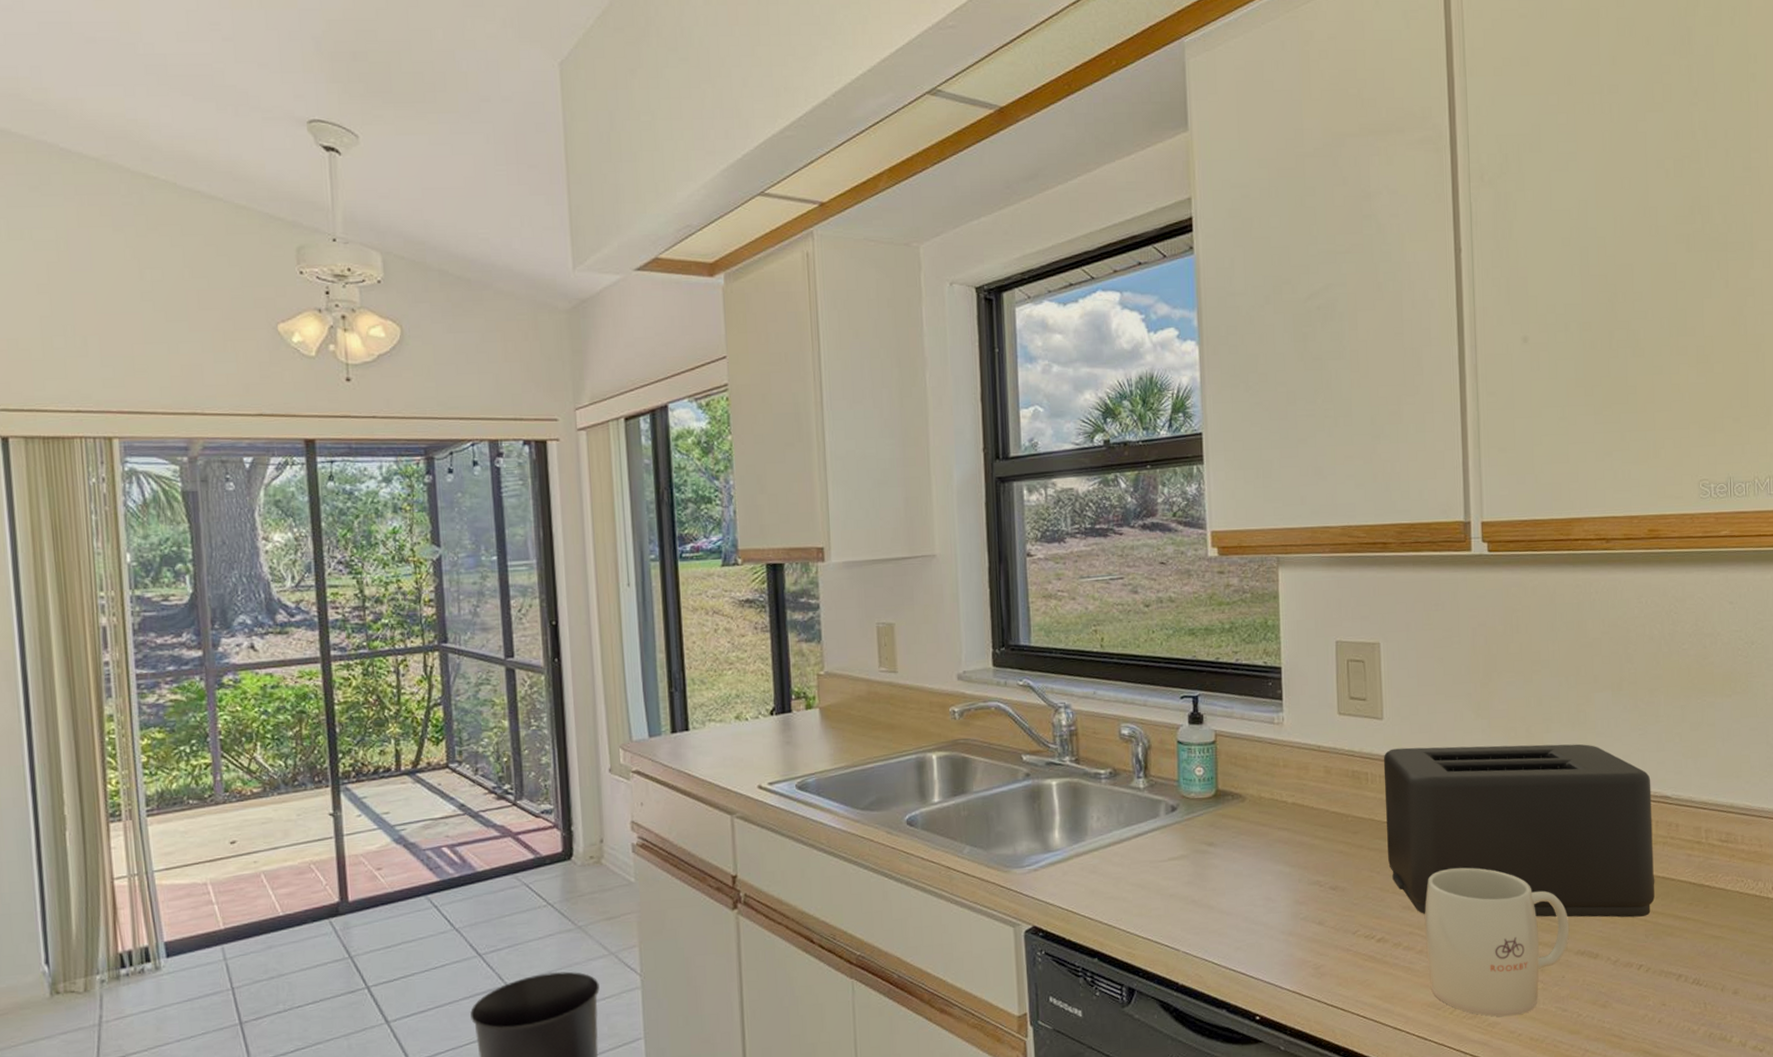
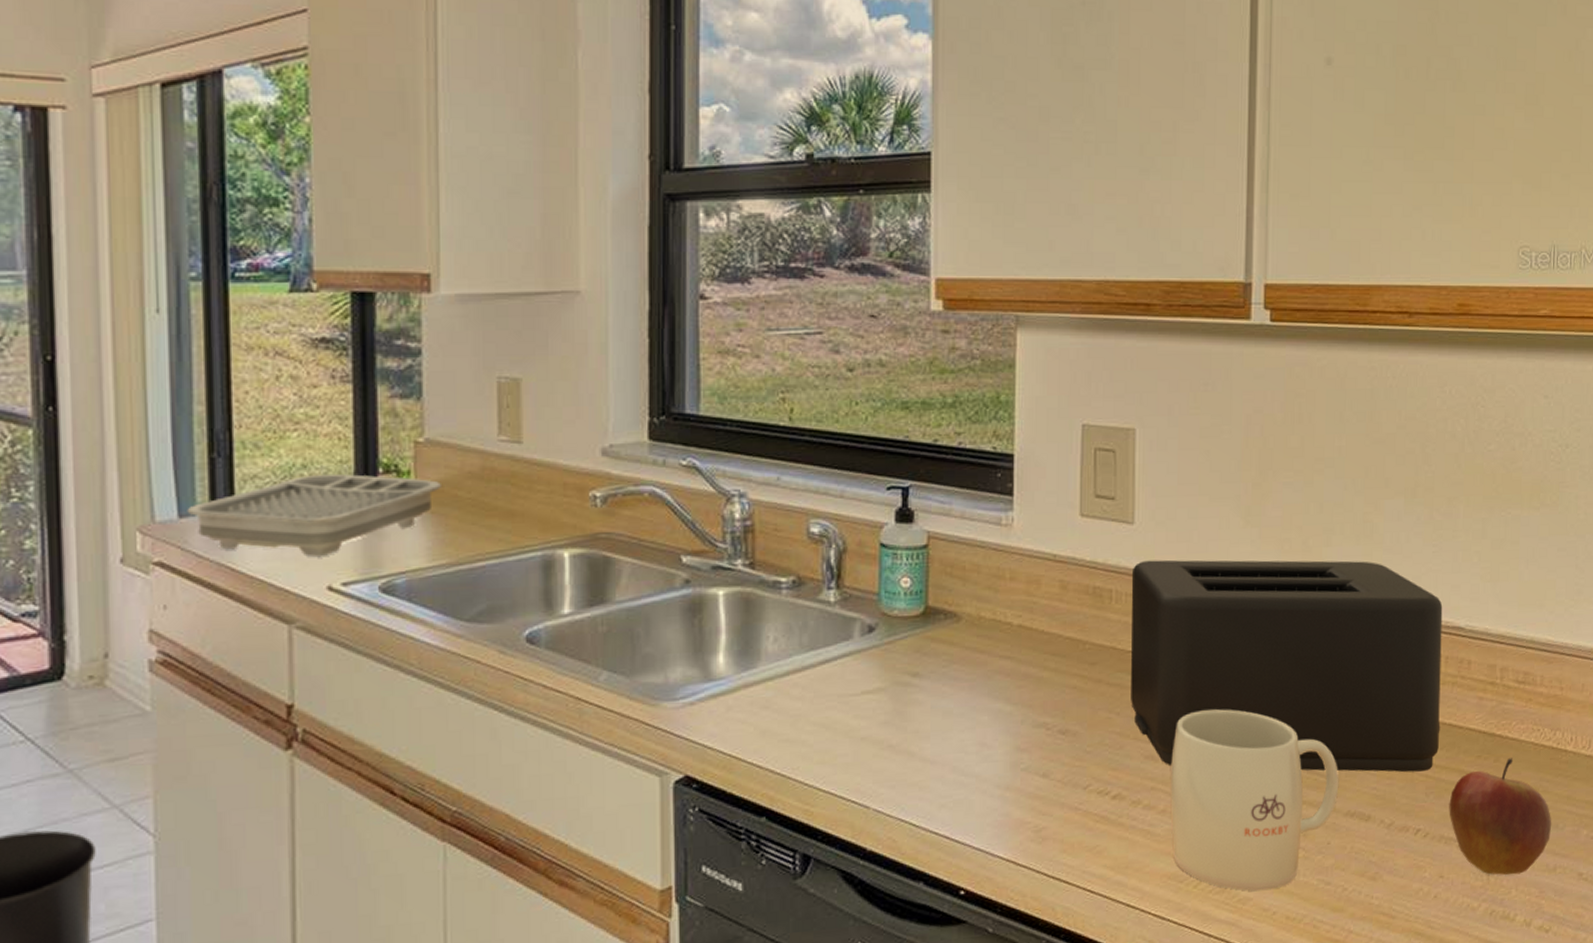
dish rack: none [654,700,840,763] -> present [187,473,443,556]
fruit: none [1667,905,1760,1003] -> present [1449,758,1552,875]

